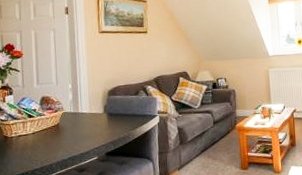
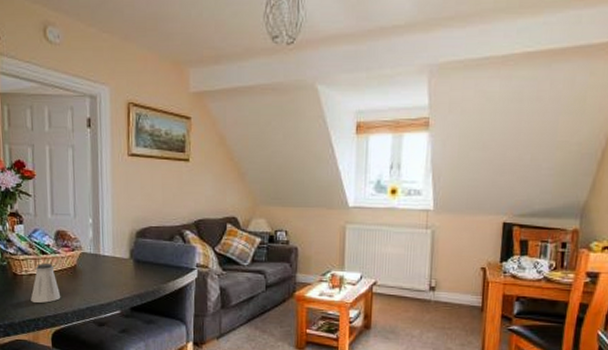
saltshaker: none [20,124,46,159] -> present [31,263,61,303]

